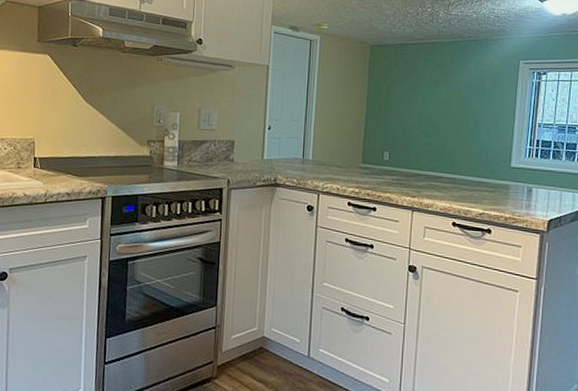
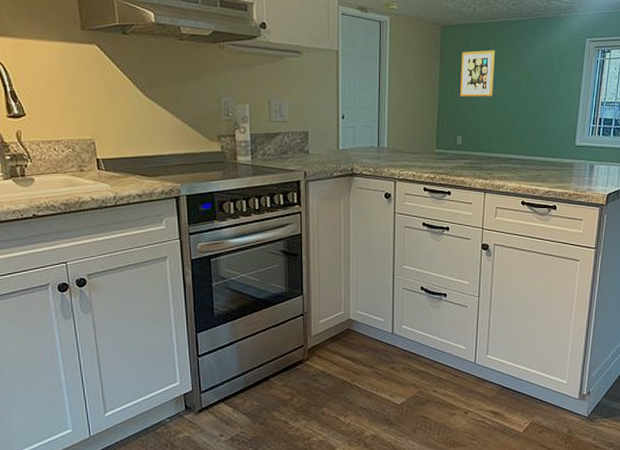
wall art: none [388,69,424,114] -> present [460,50,495,97]

